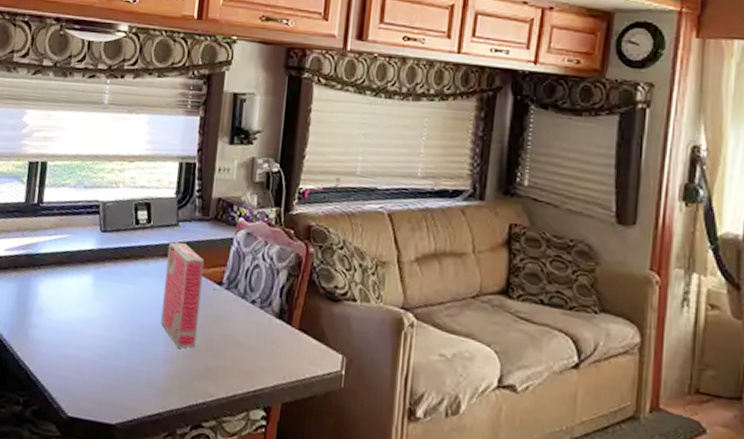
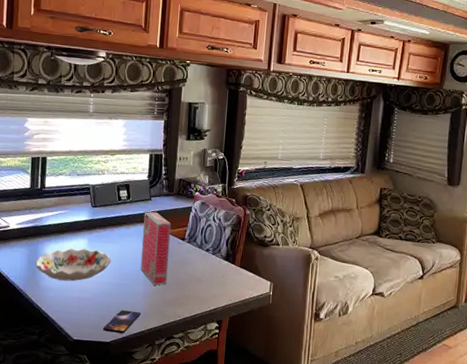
decorative bowl: none [25,286,123,334] -> present [35,248,111,282]
smartphone: none [107,379,158,414] -> present [103,310,141,333]

